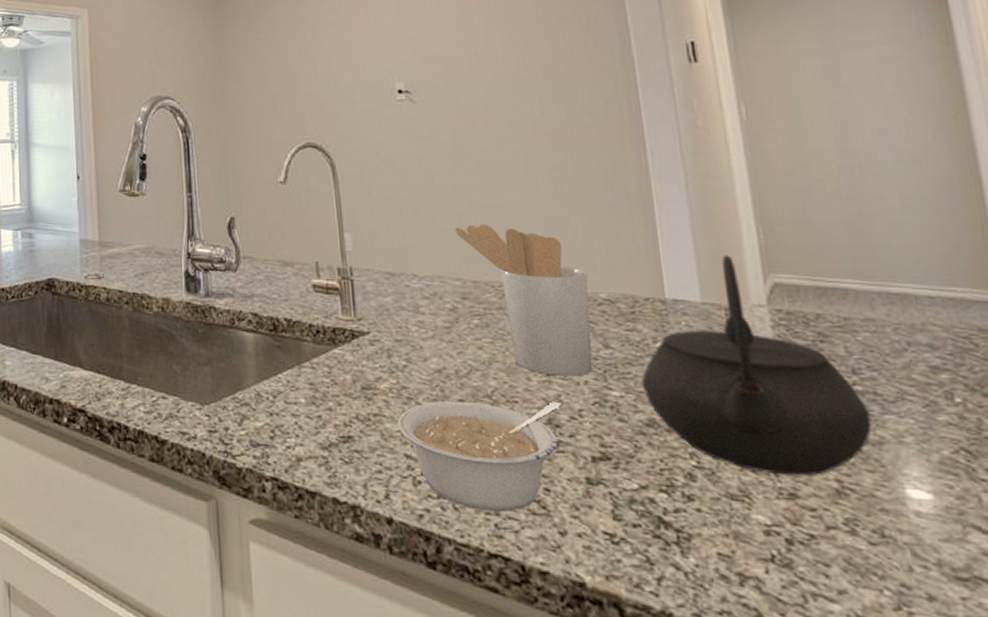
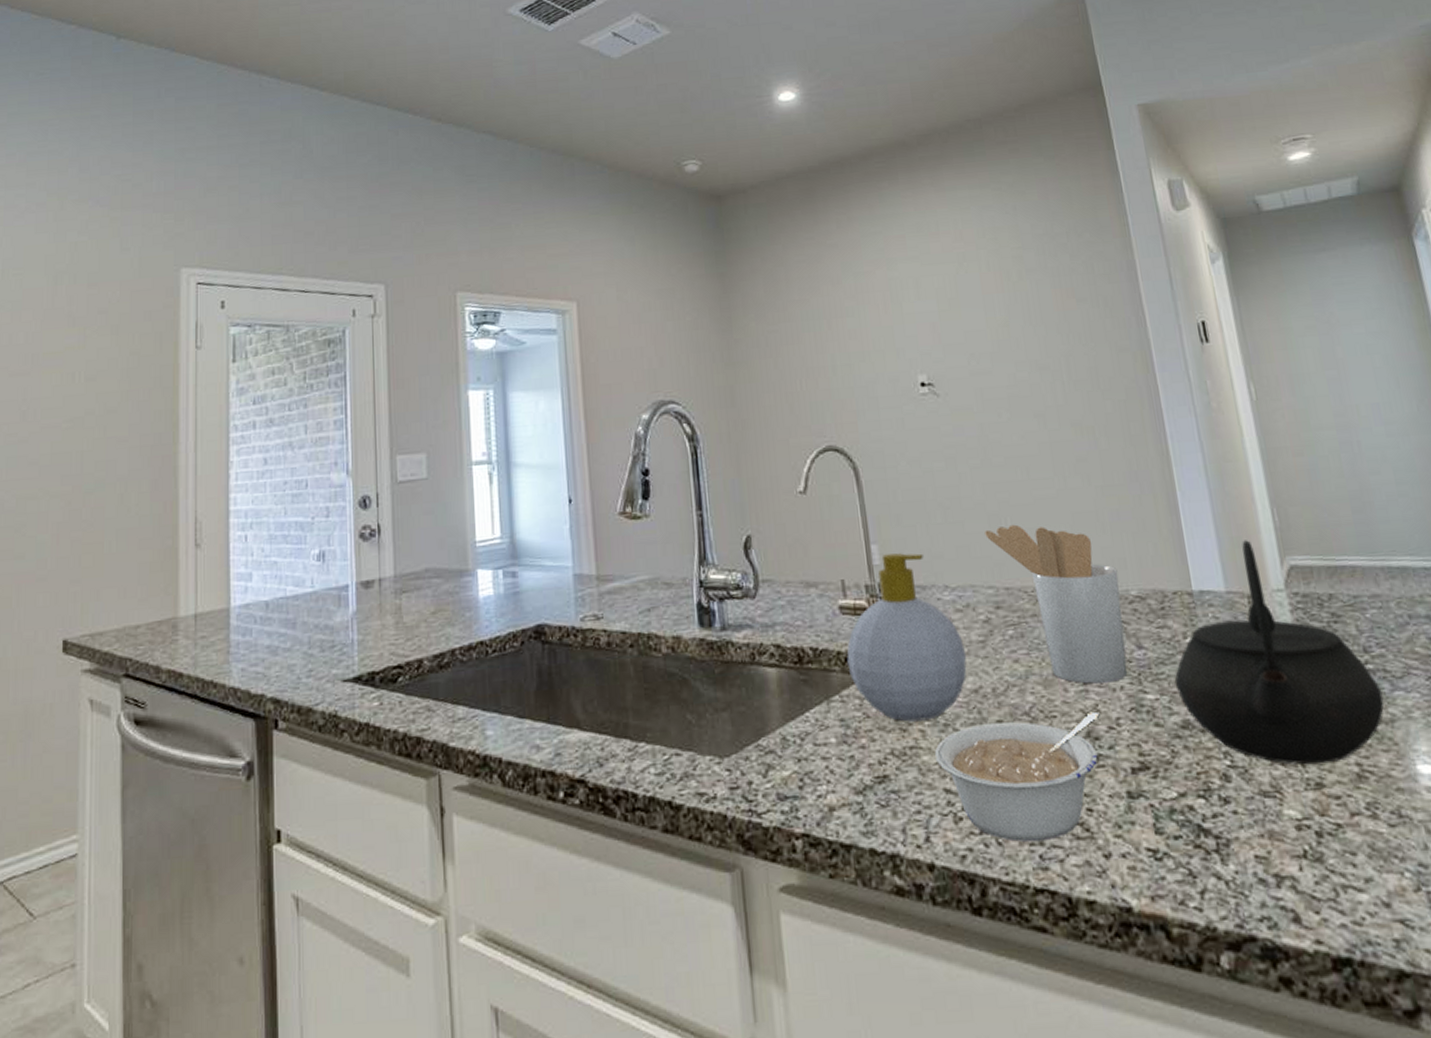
soap bottle: none [318,242,432,393] -> present [847,553,967,722]

